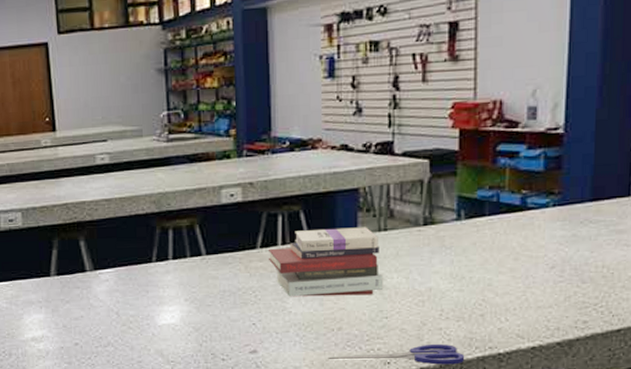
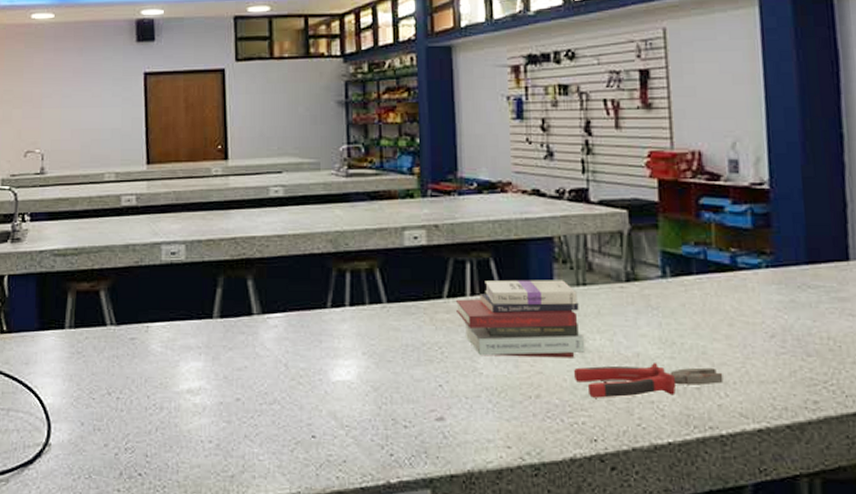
scissors: present [328,343,465,365] -> none [525,419,683,446]
pliers: none [373,296,505,328] -> present [574,363,724,398]

